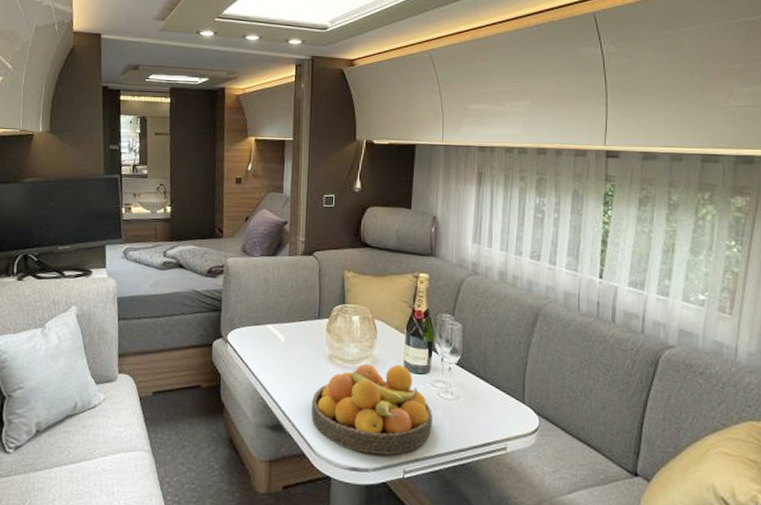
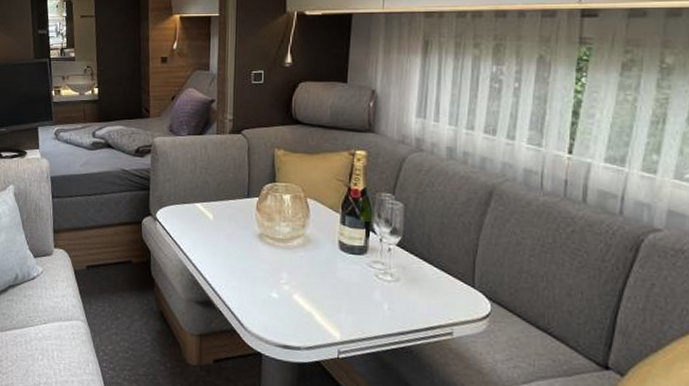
fruit bowl: present [311,364,432,455] -> none [241,244,370,335]

